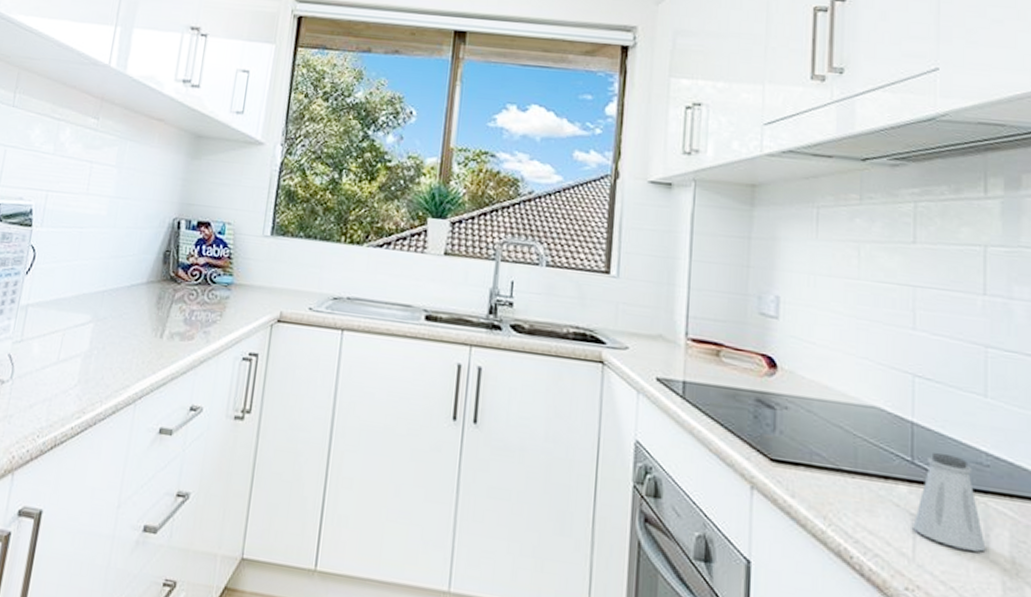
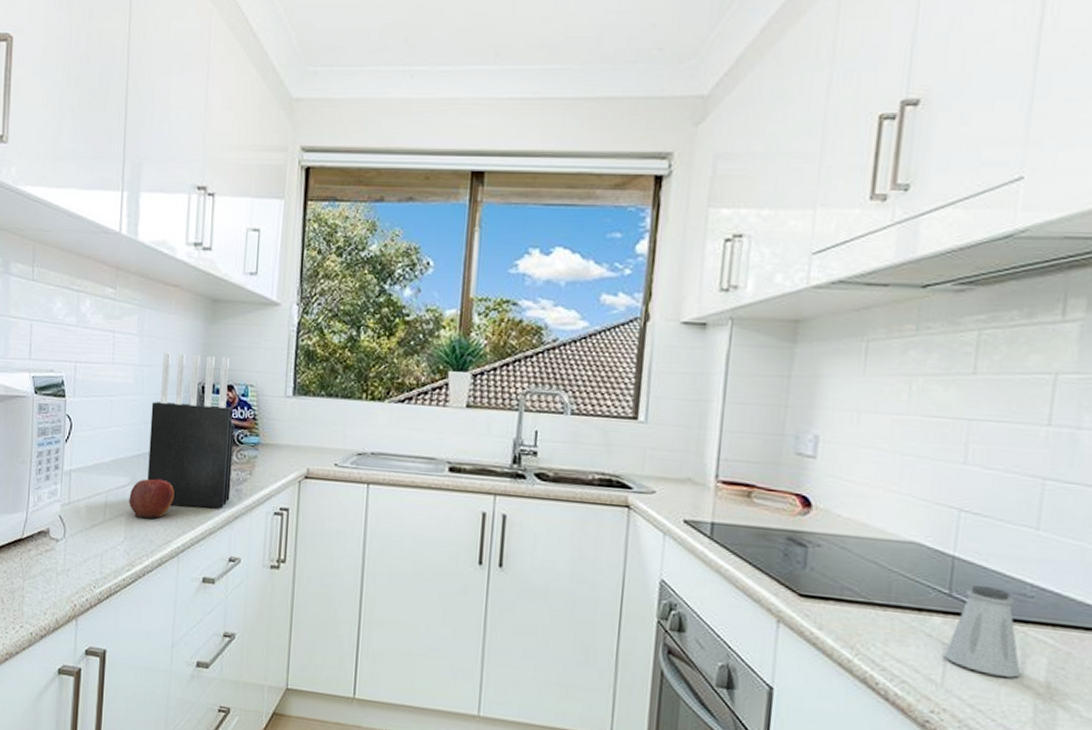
apple: none [87,317,139,362] -> present [129,478,175,519]
knife block: none [110,185,209,351] -> present [147,352,235,508]

